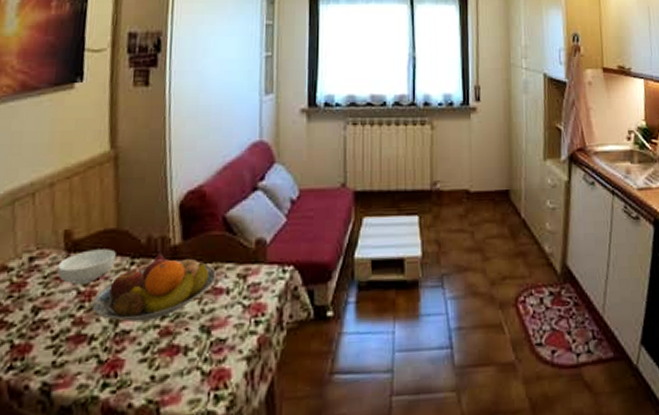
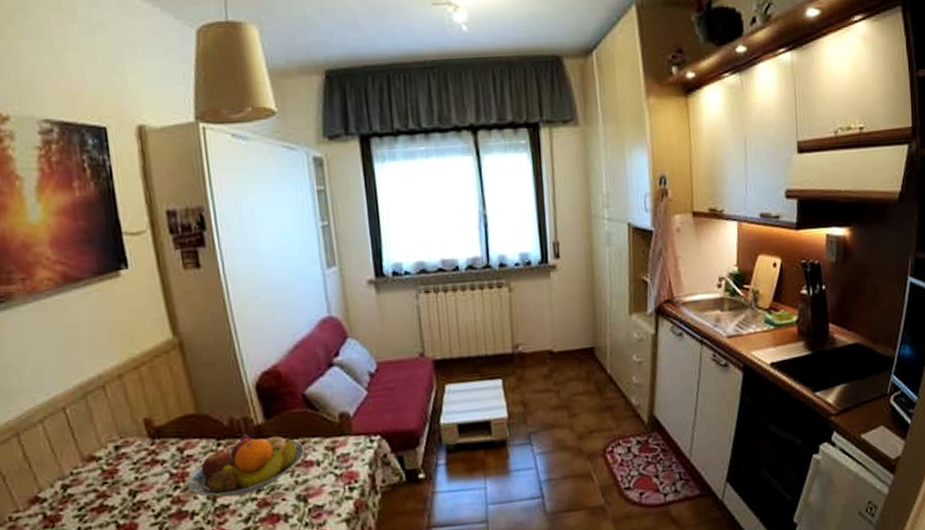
cereal bowl: present [57,249,116,285] -> none [145,433,201,468]

